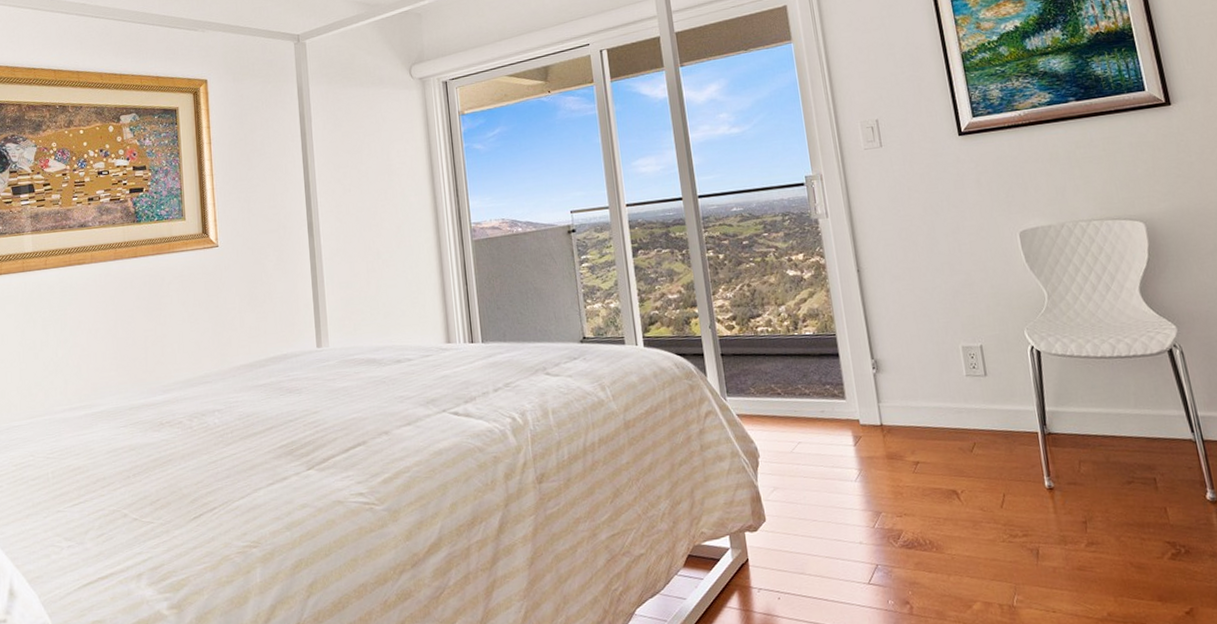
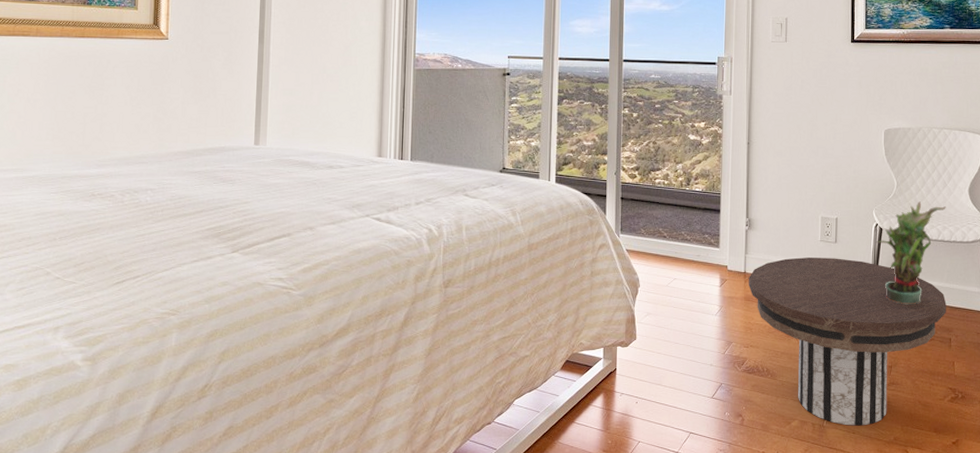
side table: none [887,394,1143,603] -> present [749,257,946,426]
potted plant: none [1036,312,1115,442] -> present [877,201,946,305]

